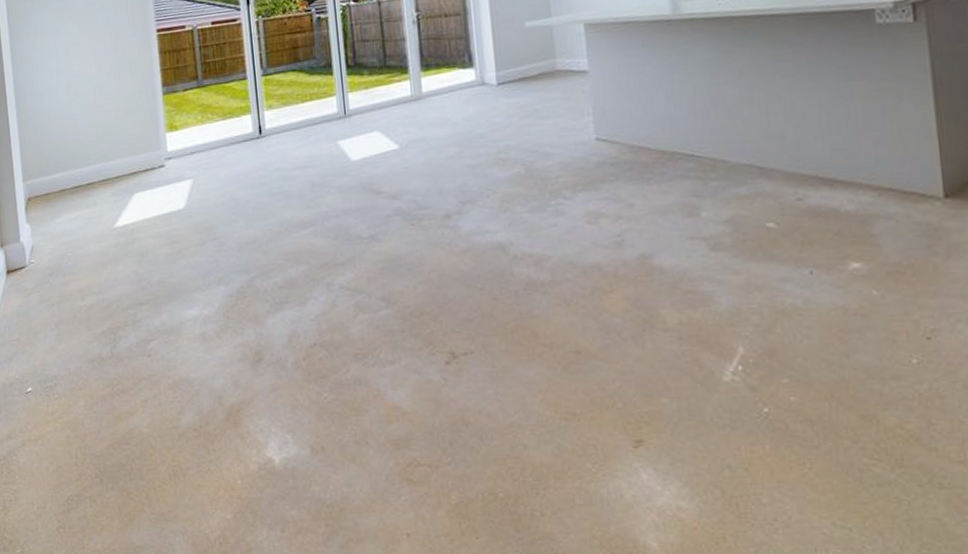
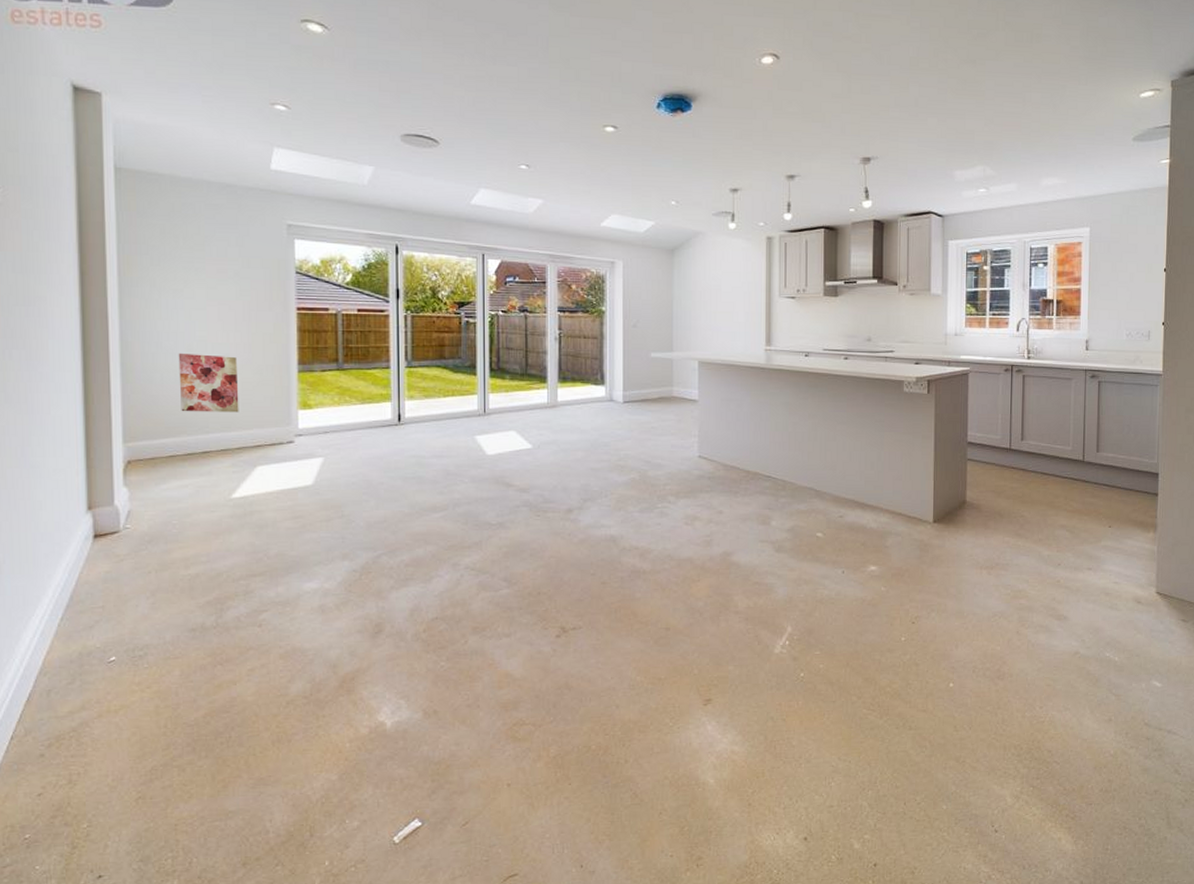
wall art: none [60,87,115,147] -> present [178,352,239,413]

